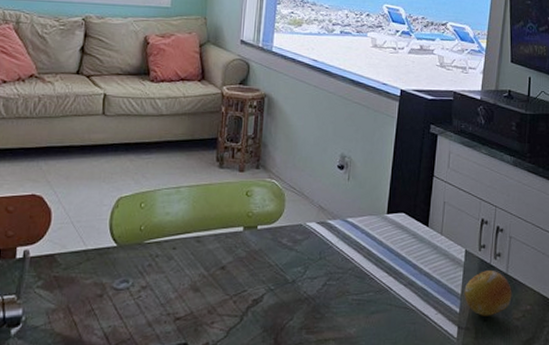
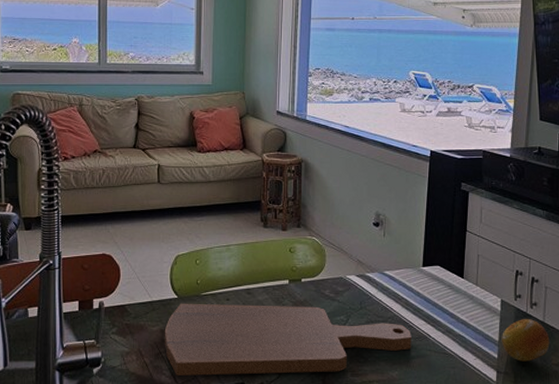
cutting board: none [97,252,372,336] -> present [164,303,412,376]

